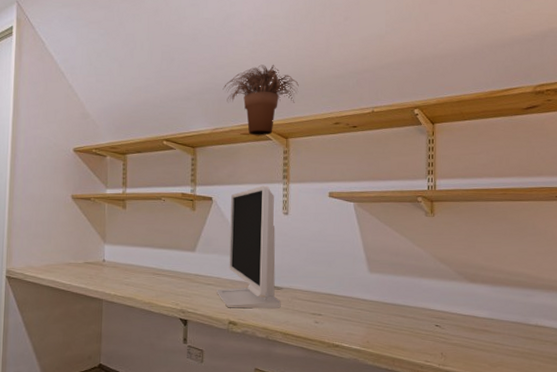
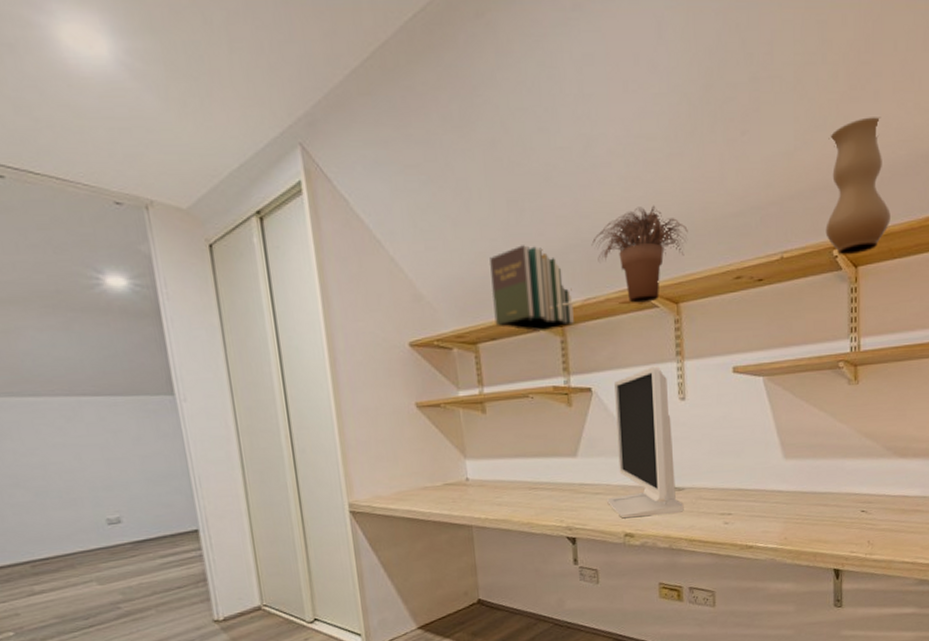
books: none [142,85,204,150] -> present [489,245,574,332]
vase: none [409,15,462,114] -> present [825,117,891,255]

